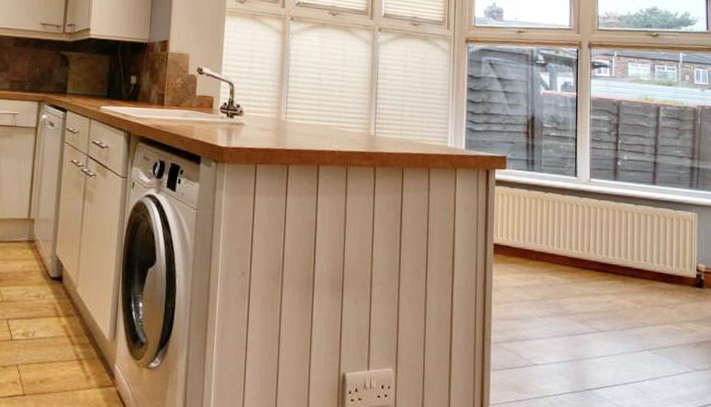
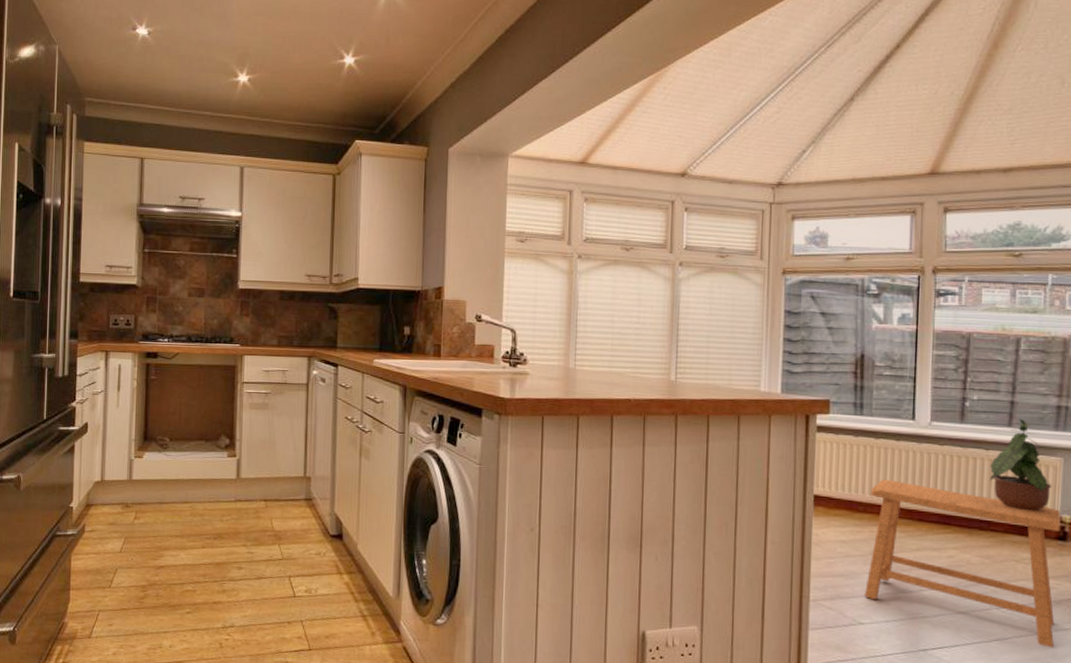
stool: none [537,230,697,387] -> present [864,479,1061,649]
potted plant: none [639,178,689,261] -> present [990,419,1052,512]

